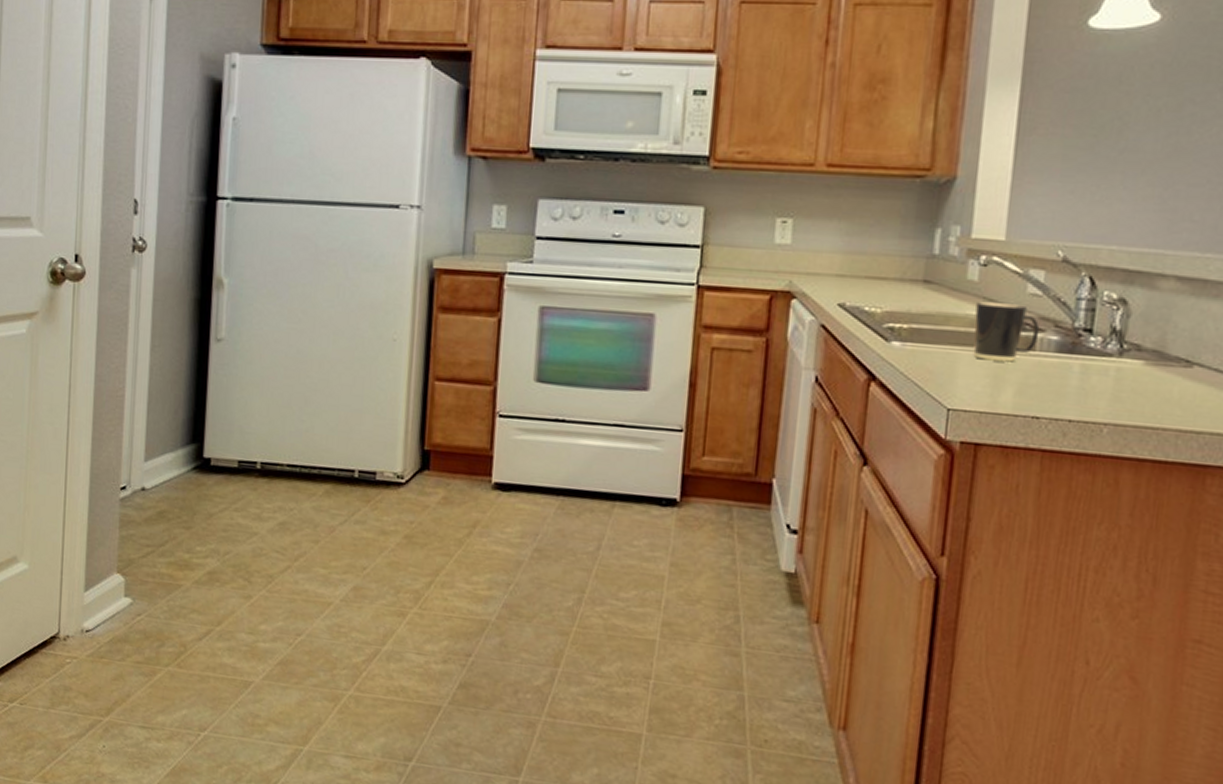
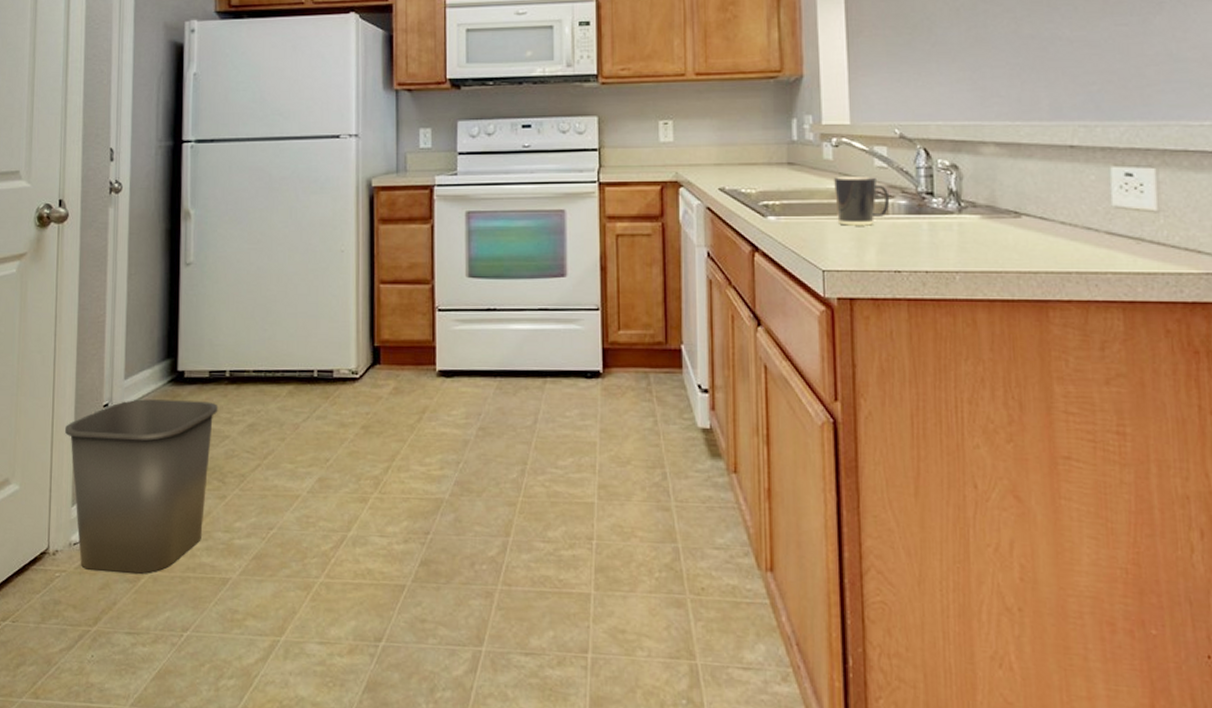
waste bin: none [79,484,247,669] -> present [65,399,218,574]

